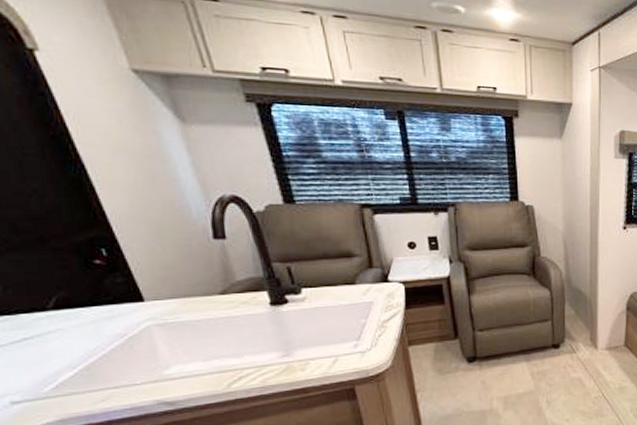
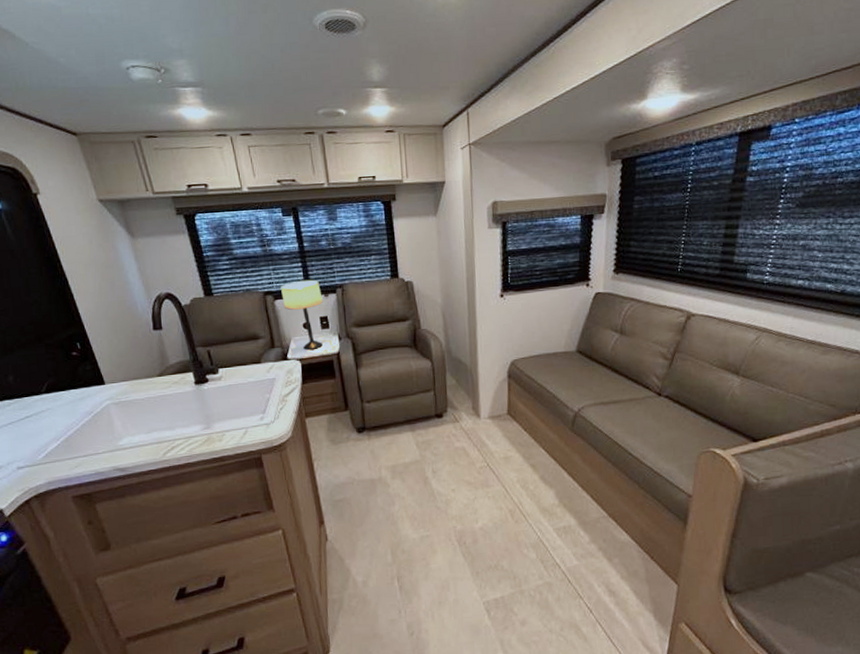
table lamp: none [382,194,432,273] -> present [281,279,323,351]

